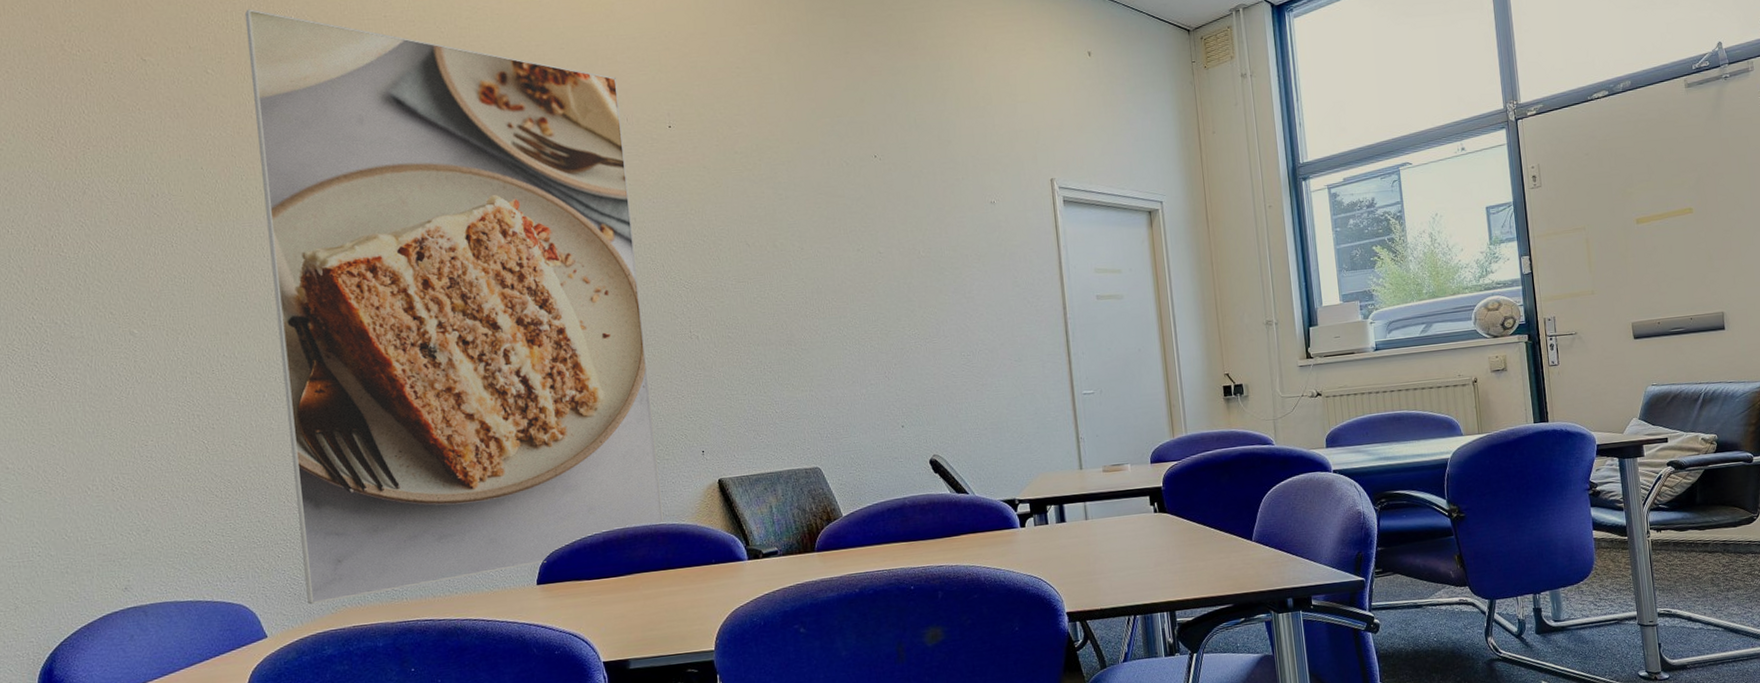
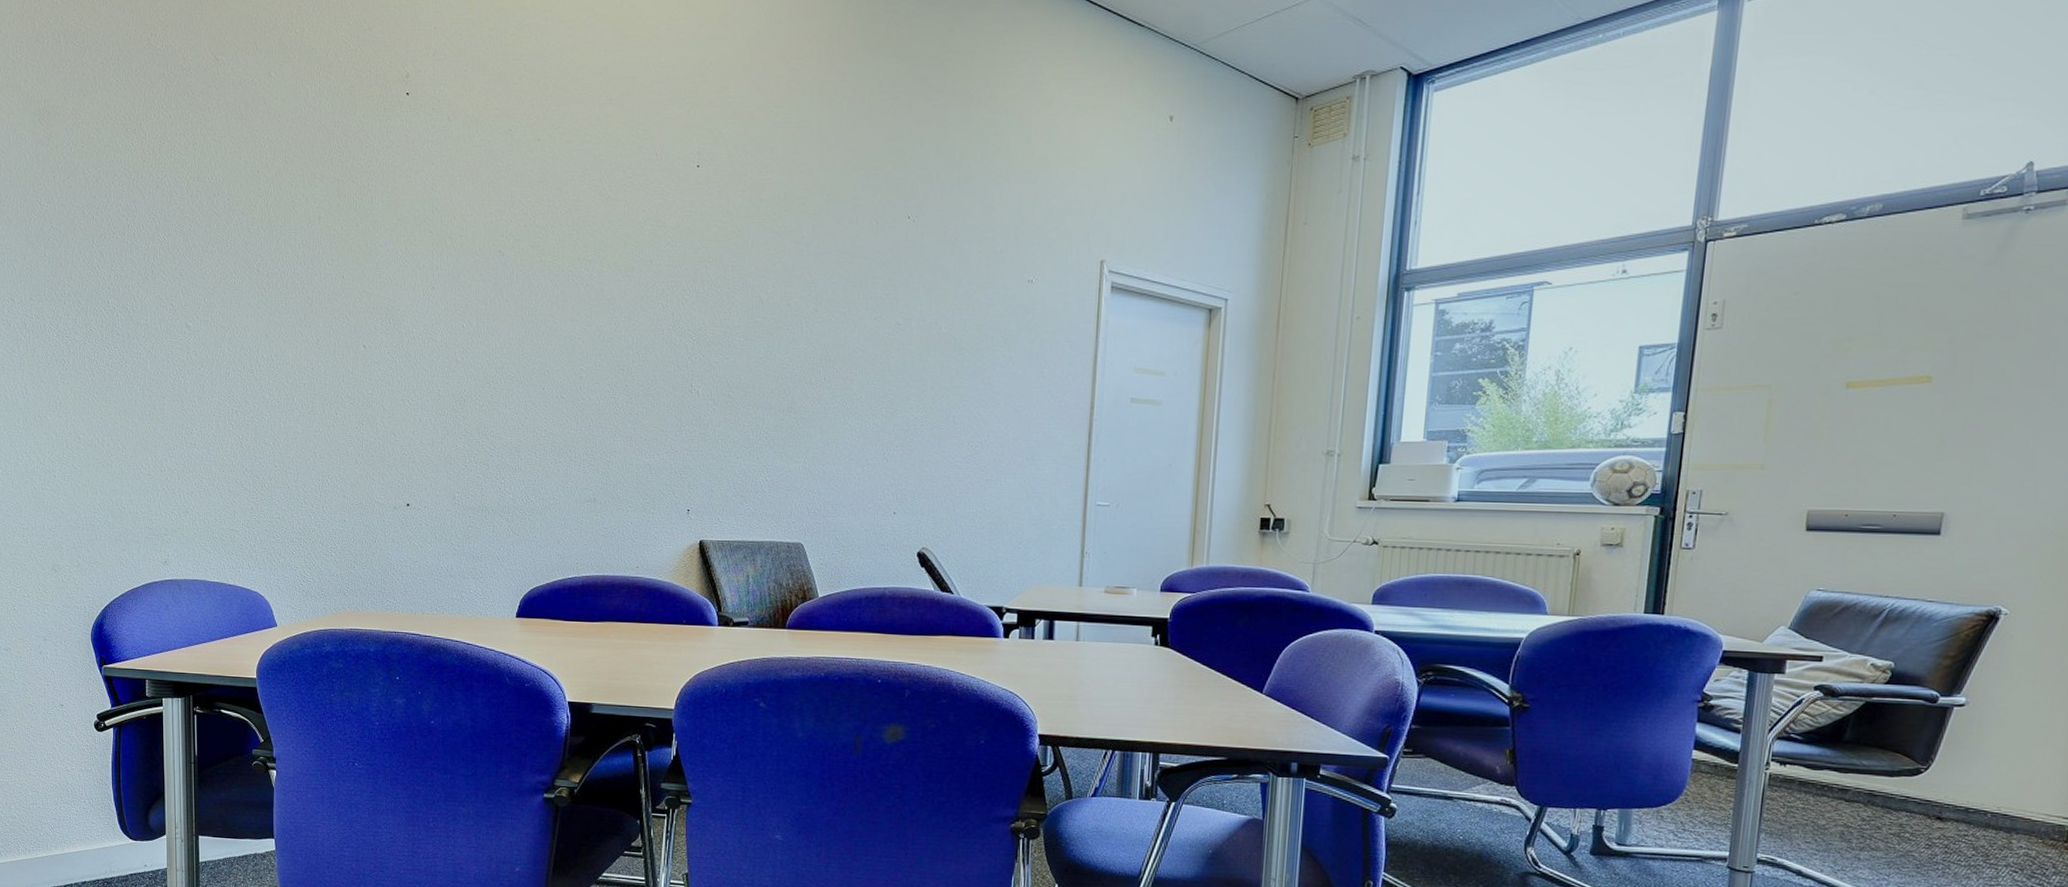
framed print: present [244,9,664,605] -> none [308,13,652,603]

